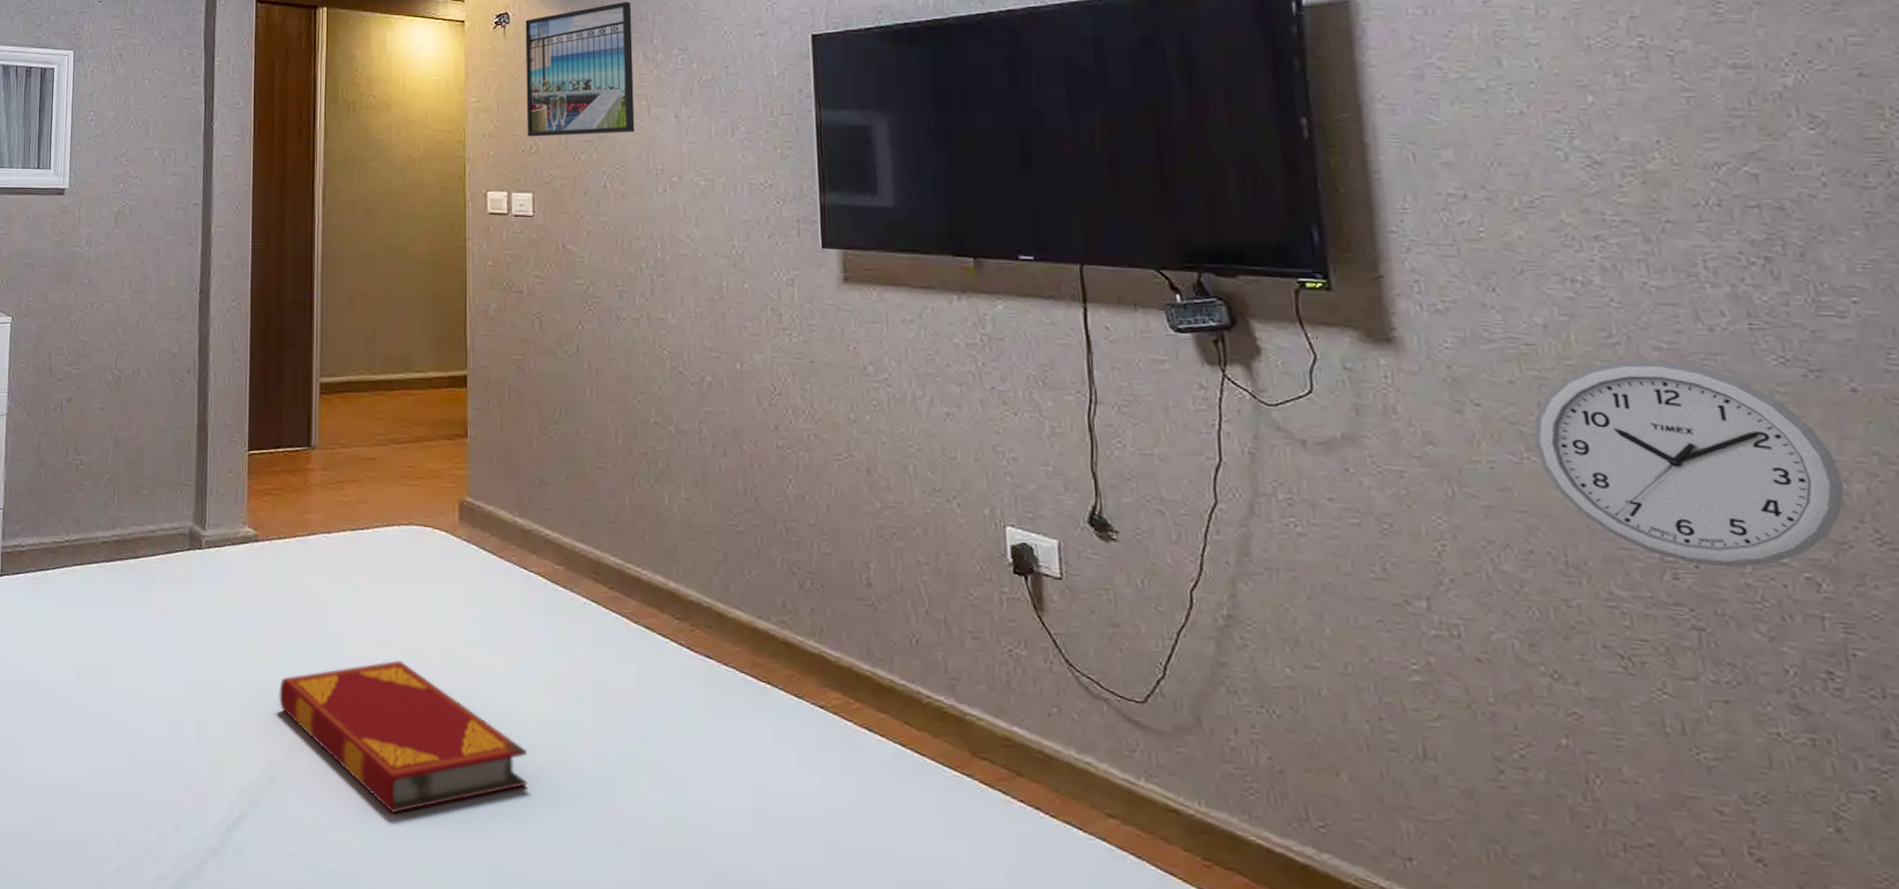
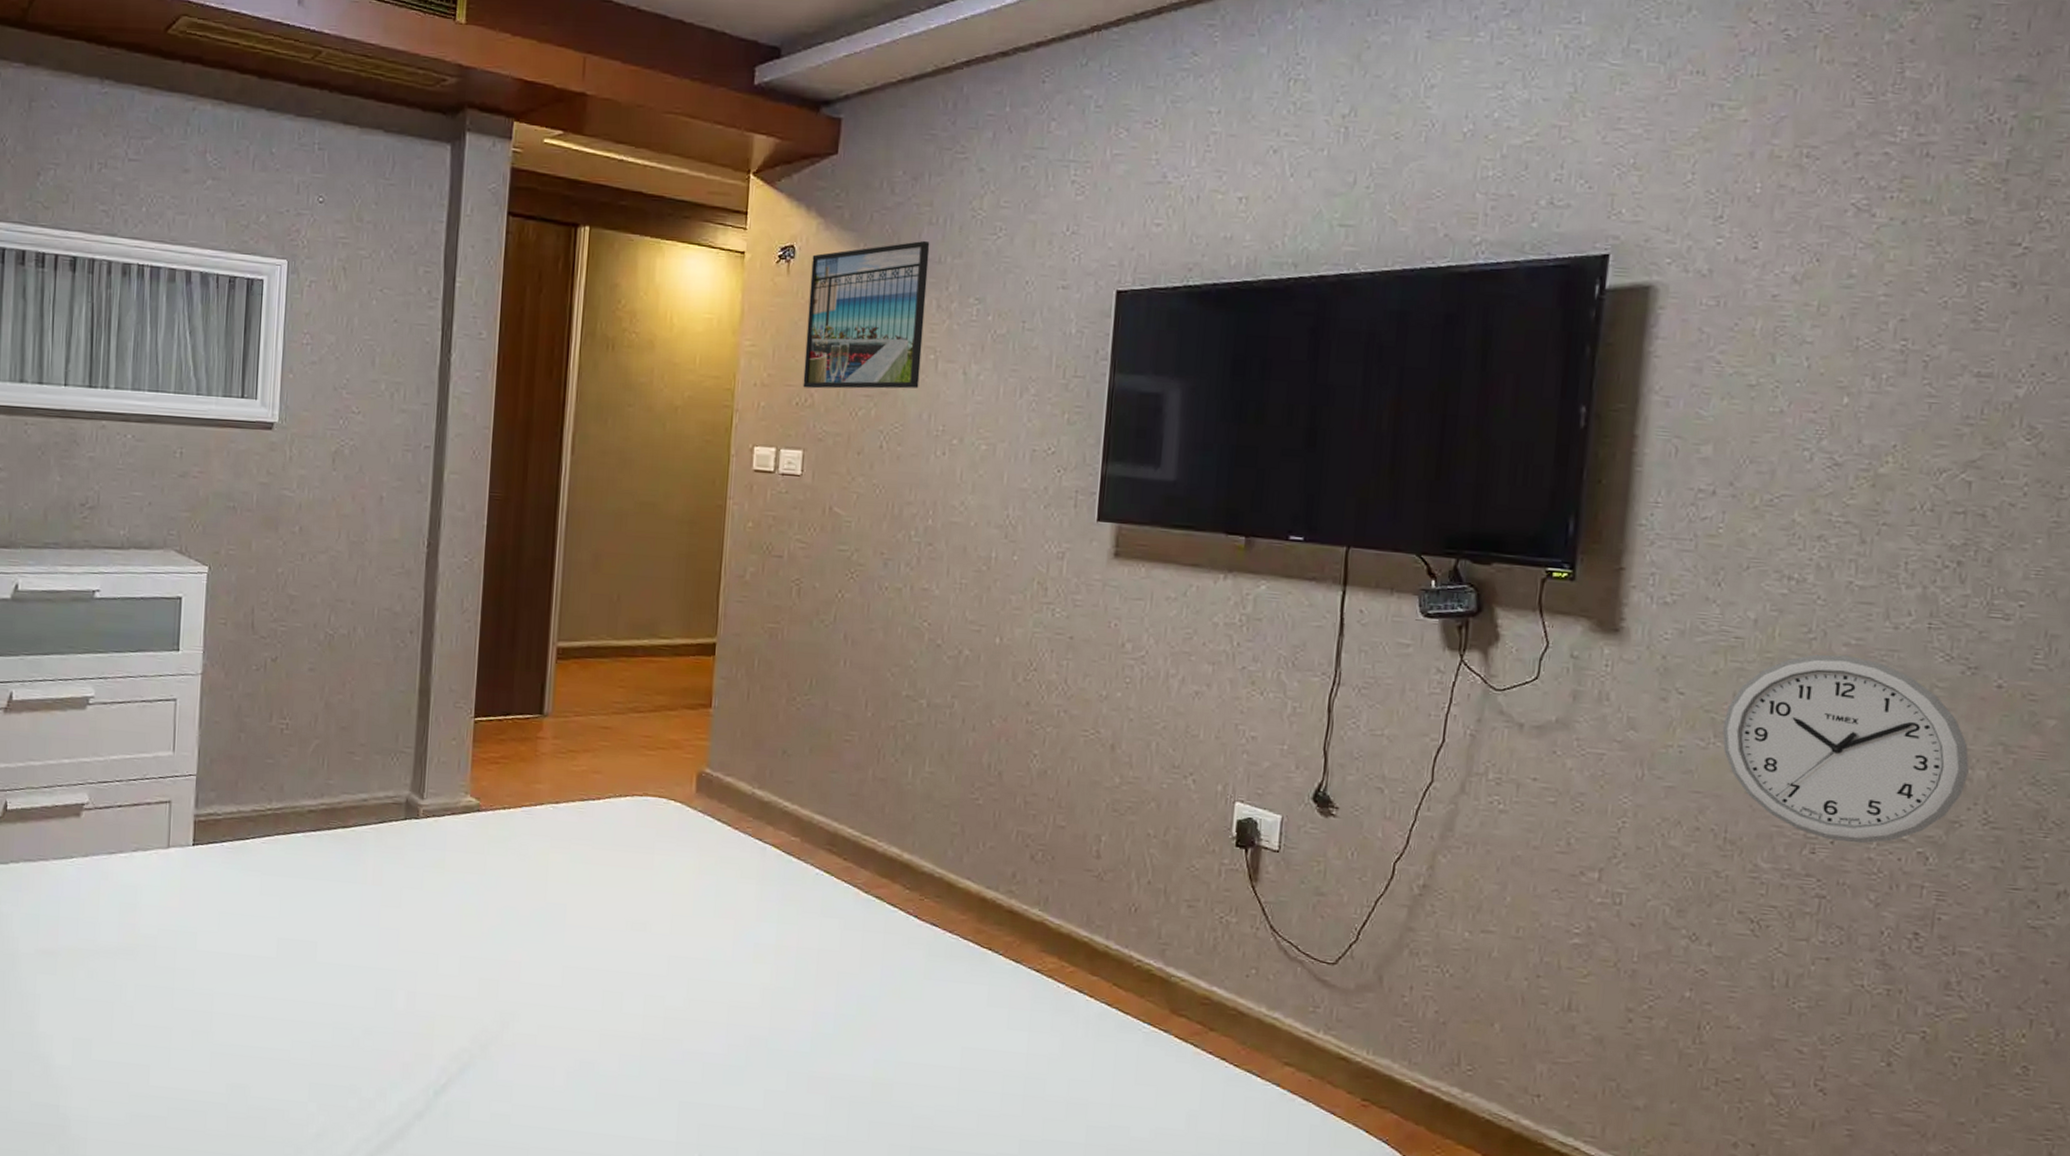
hardback book: present [279,660,527,814] -> none [495,930,746,1076]

